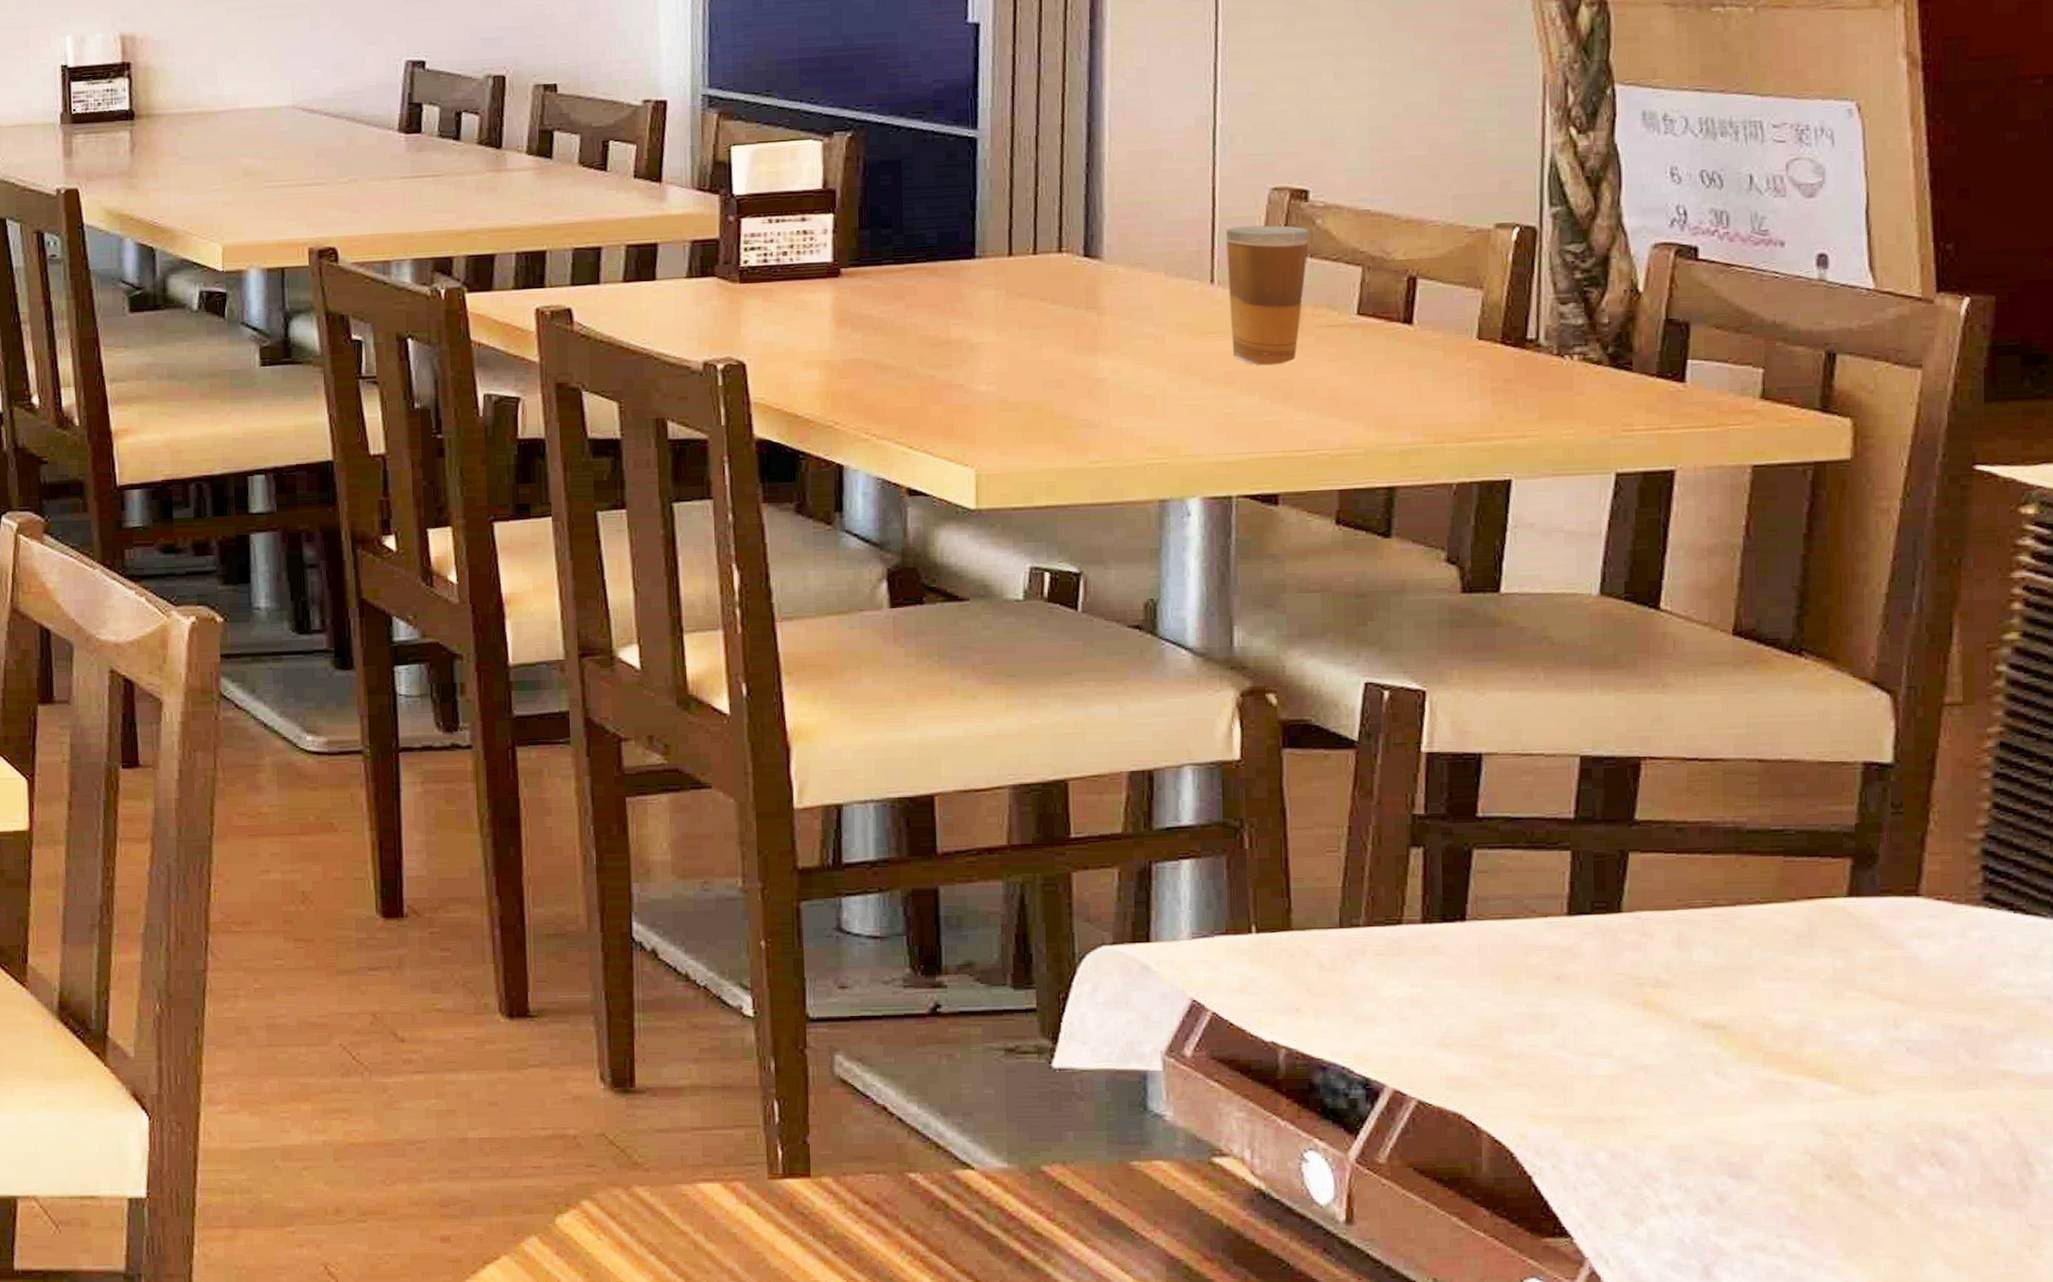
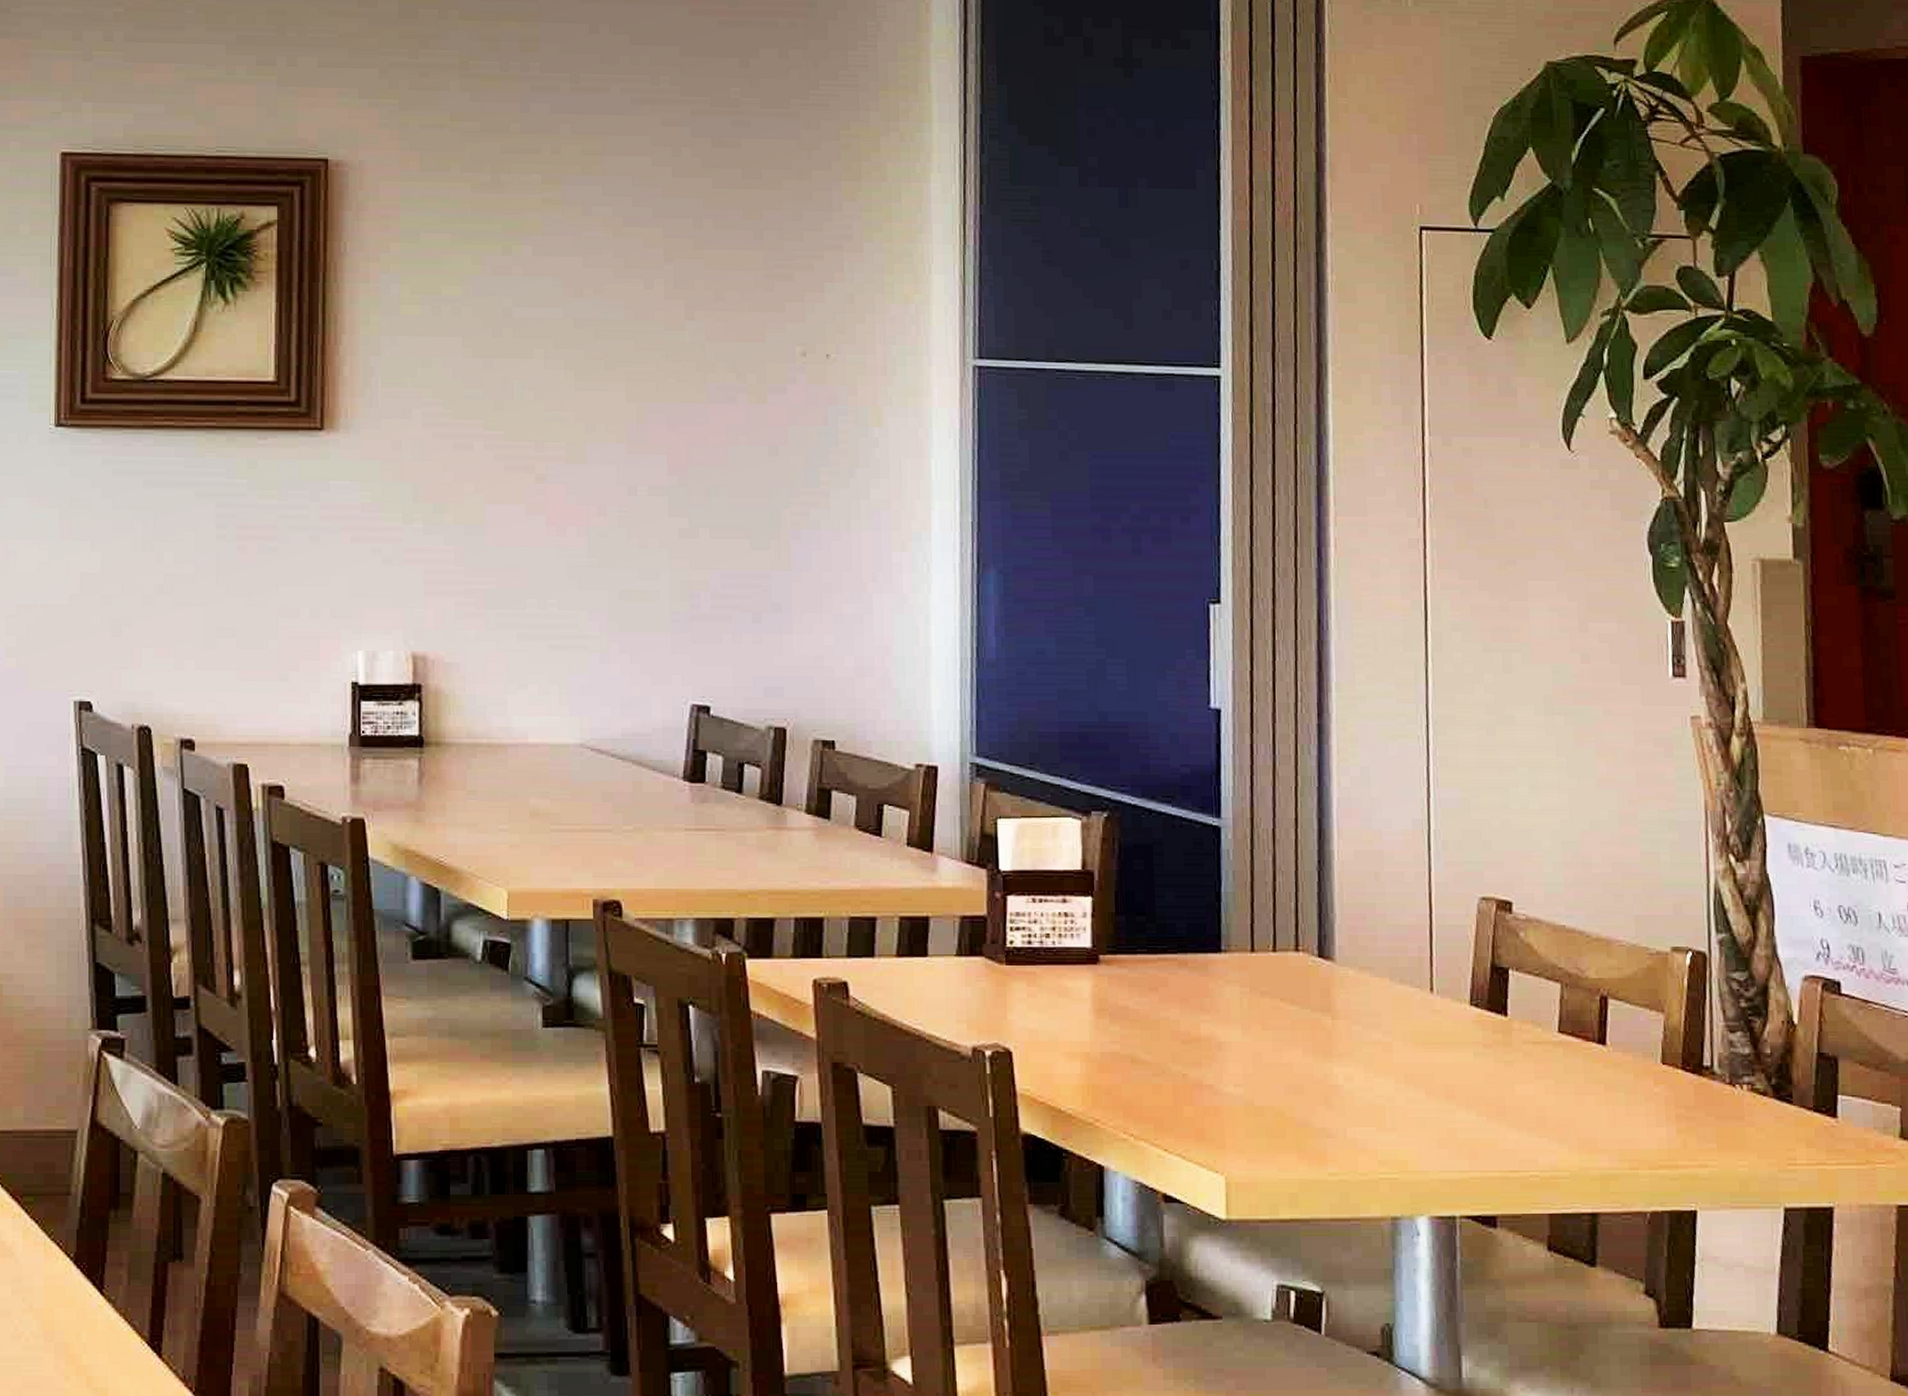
beverage cup: present [1226,225,1310,366] -> none [1442,935,1515,1080]

